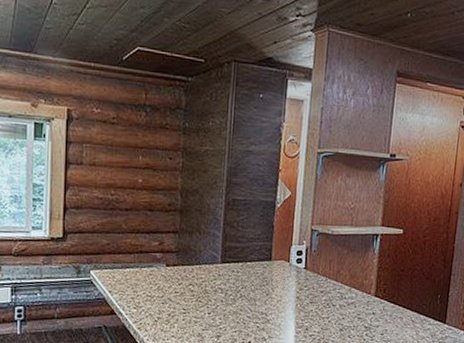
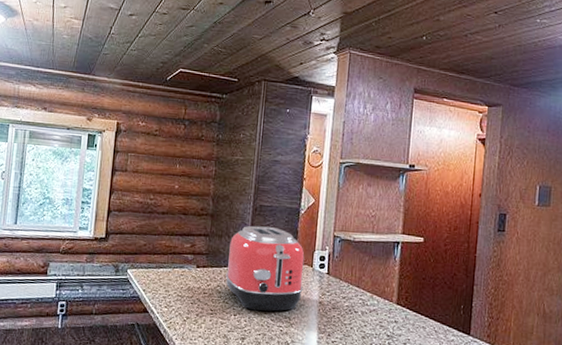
toaster: none [198,221,281,308] -> present [226,225,305,311]

